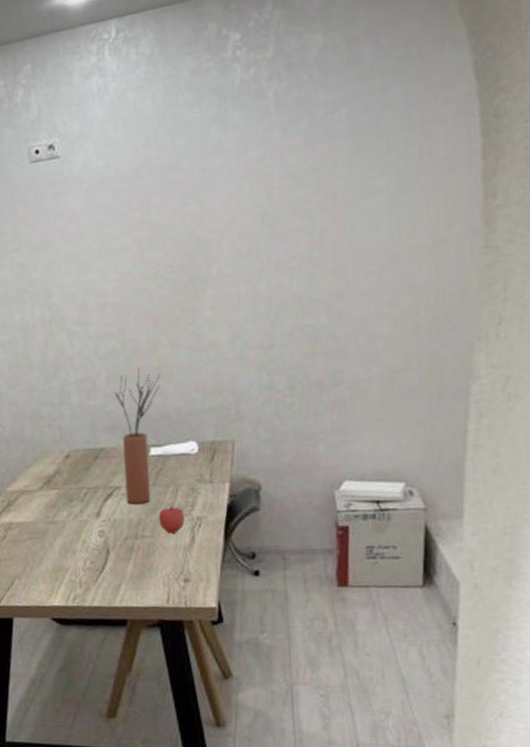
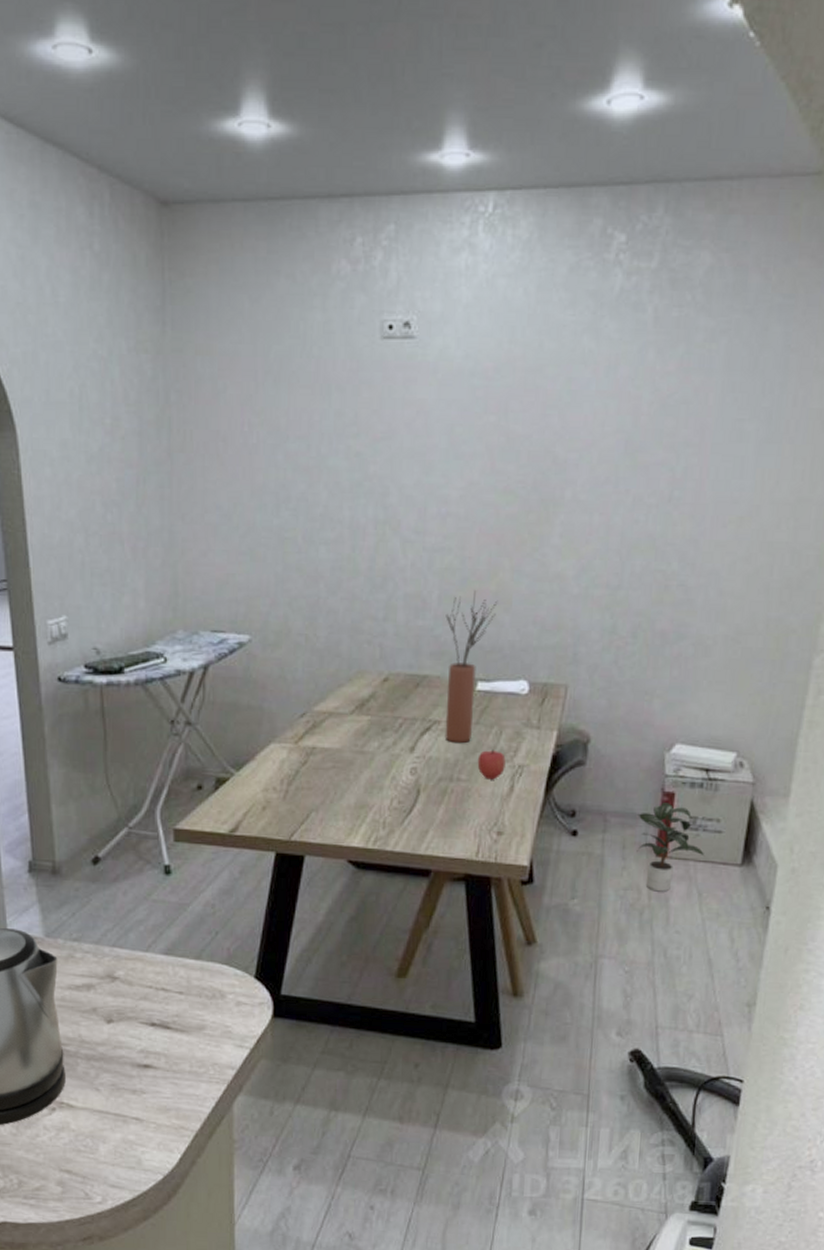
potted plant: none [315,536,386,619] -> present [637,802,705,892]

